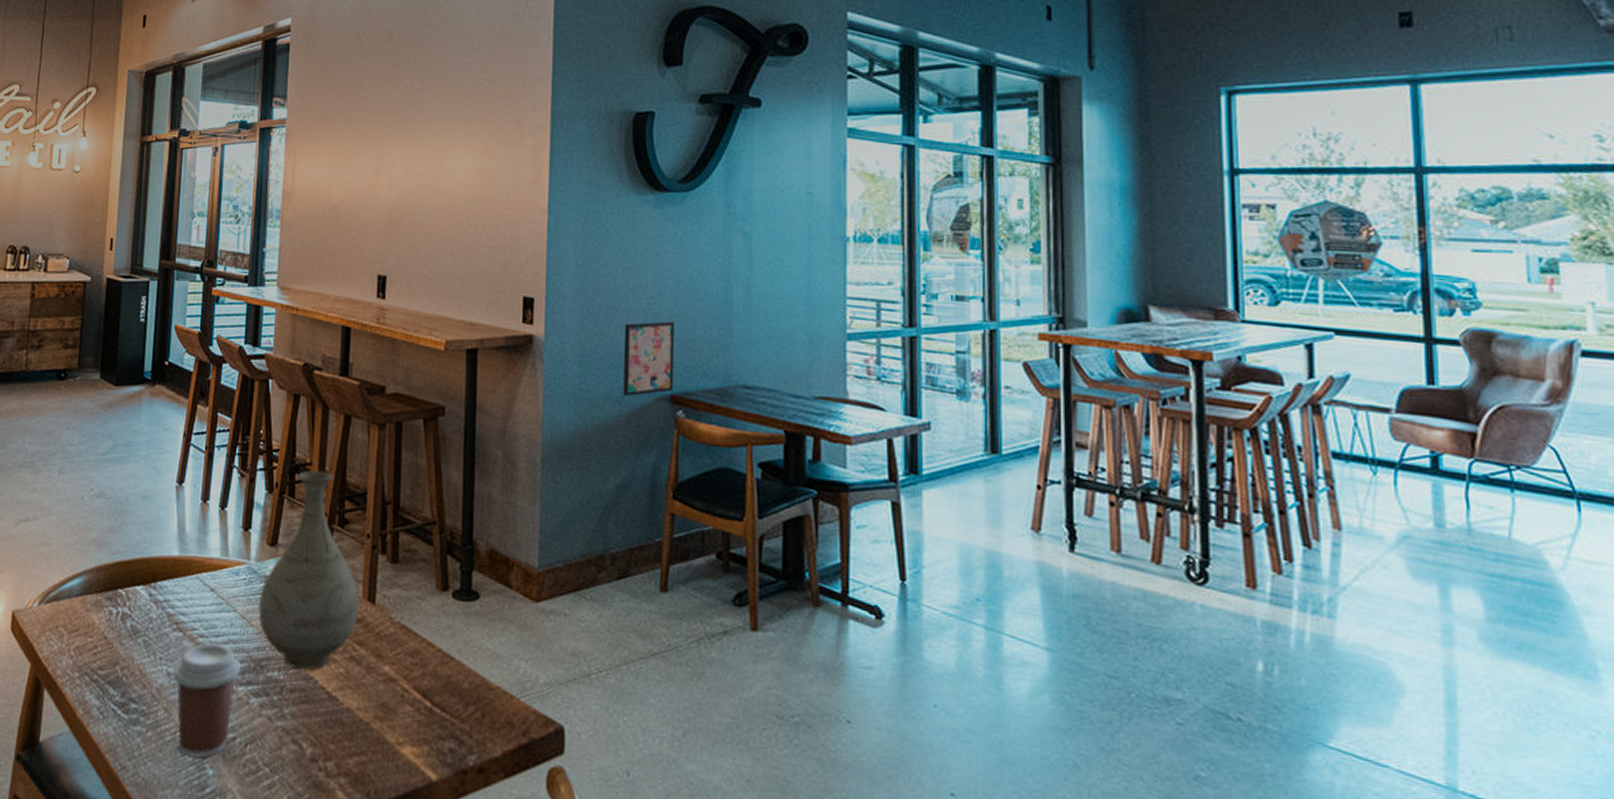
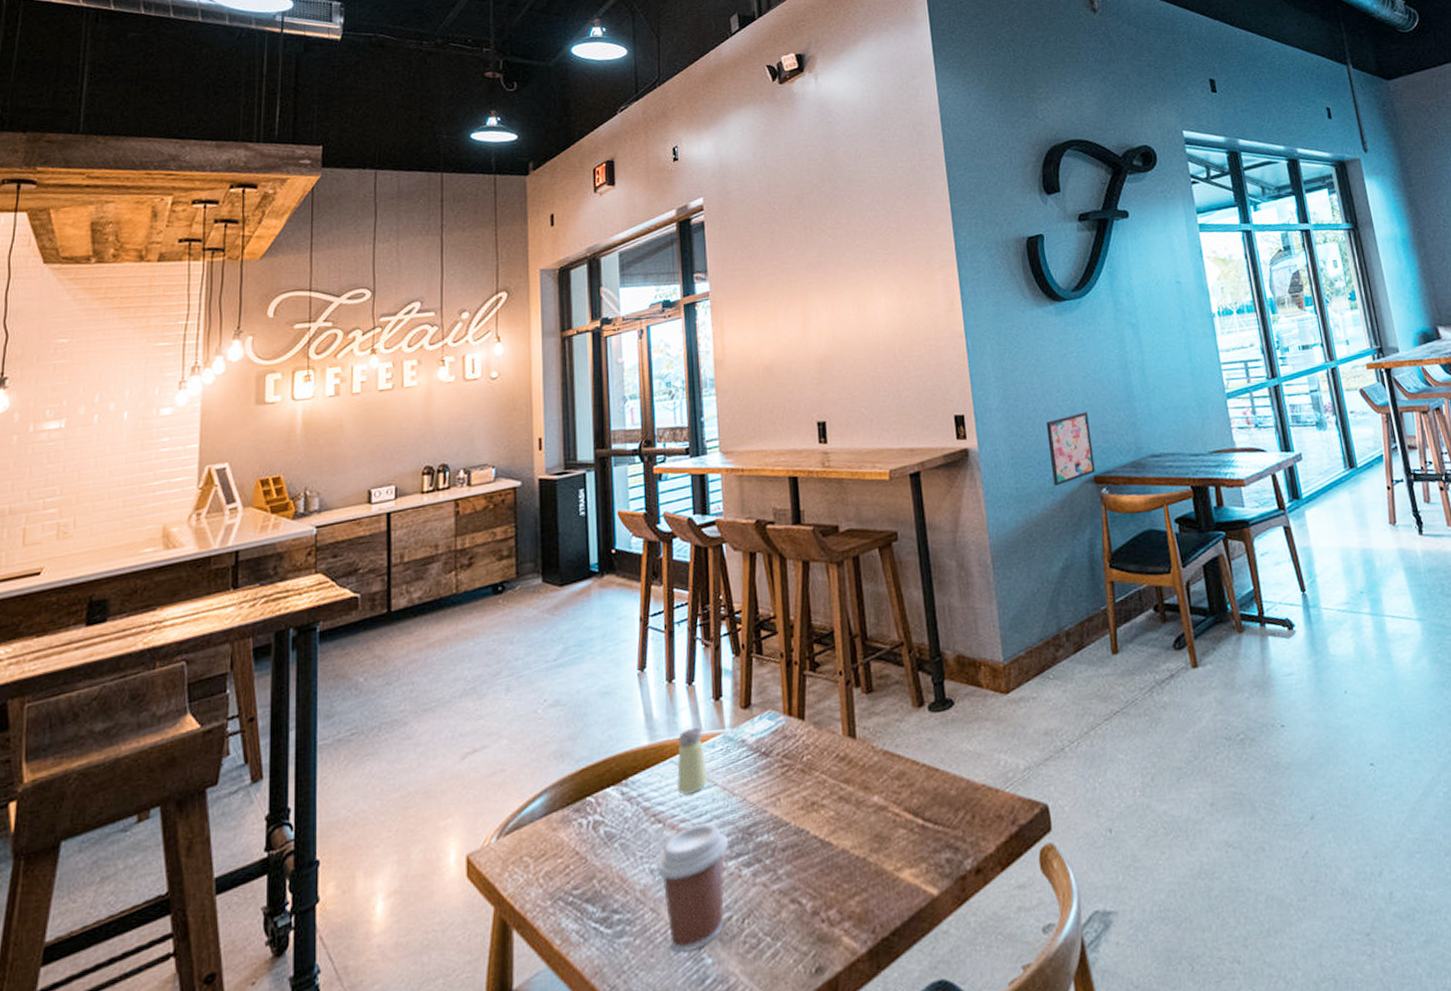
saltshaker: none [200,550,229,614] -> present [677,727,707,795]
vase: present [257,470,359,671] -> none [738,620,841,826]

